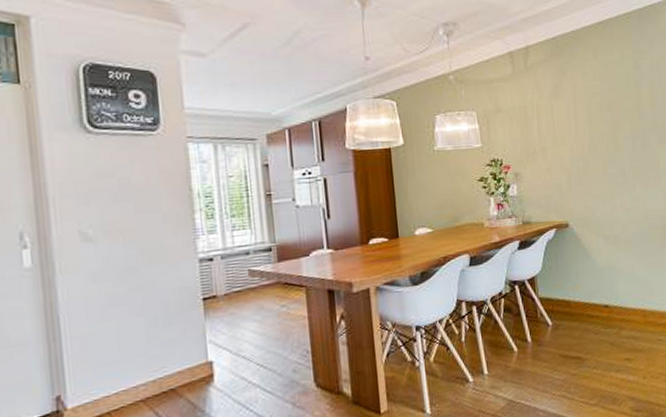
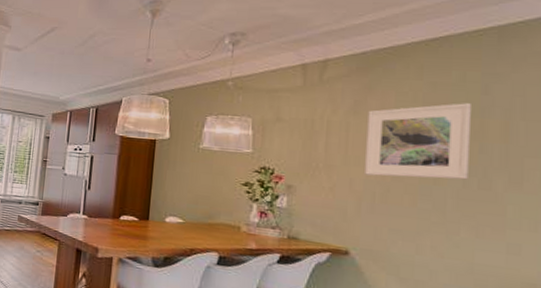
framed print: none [565,78,635,152] -> present [365,103,471,180]

